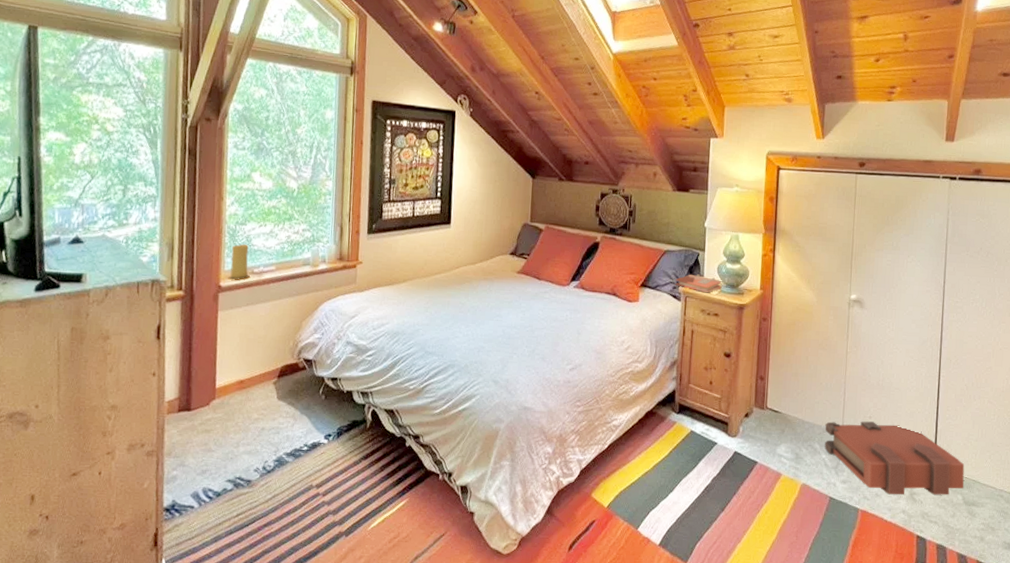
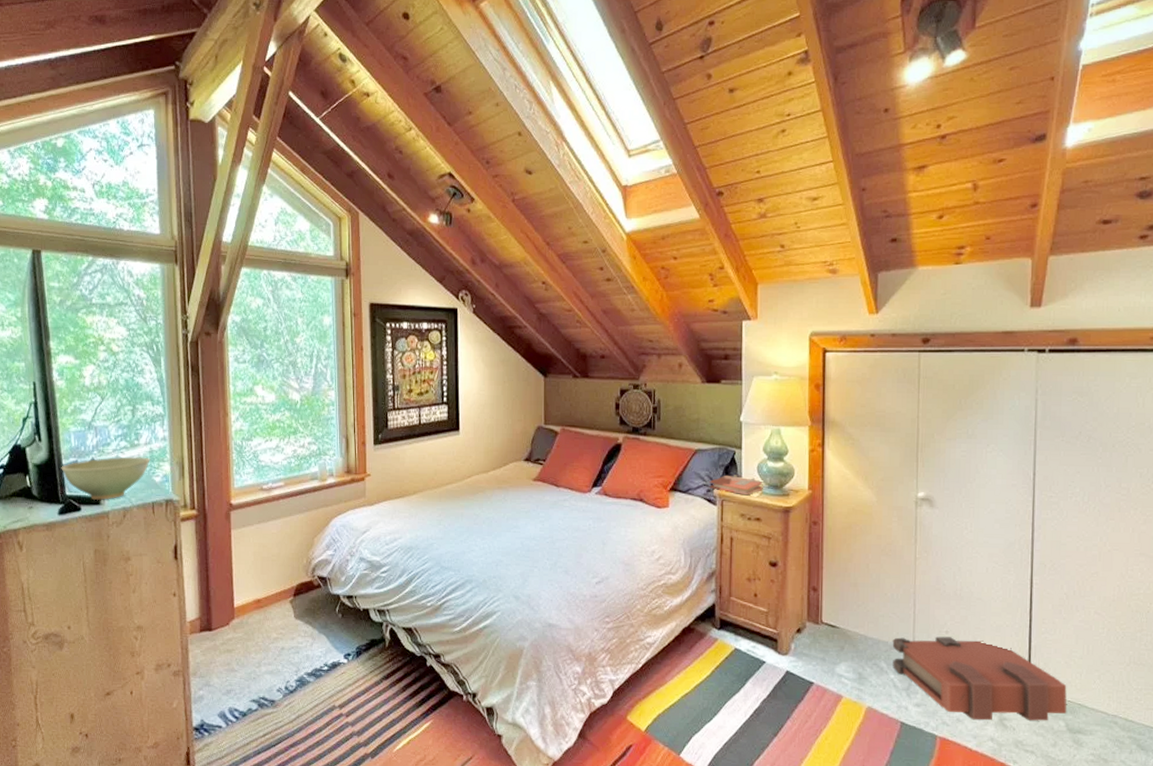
bowl: none [41,235,139,279] -> present [61,456,150,501]
candle: present [227,244,251,280] -> none [237,460,260,498]

